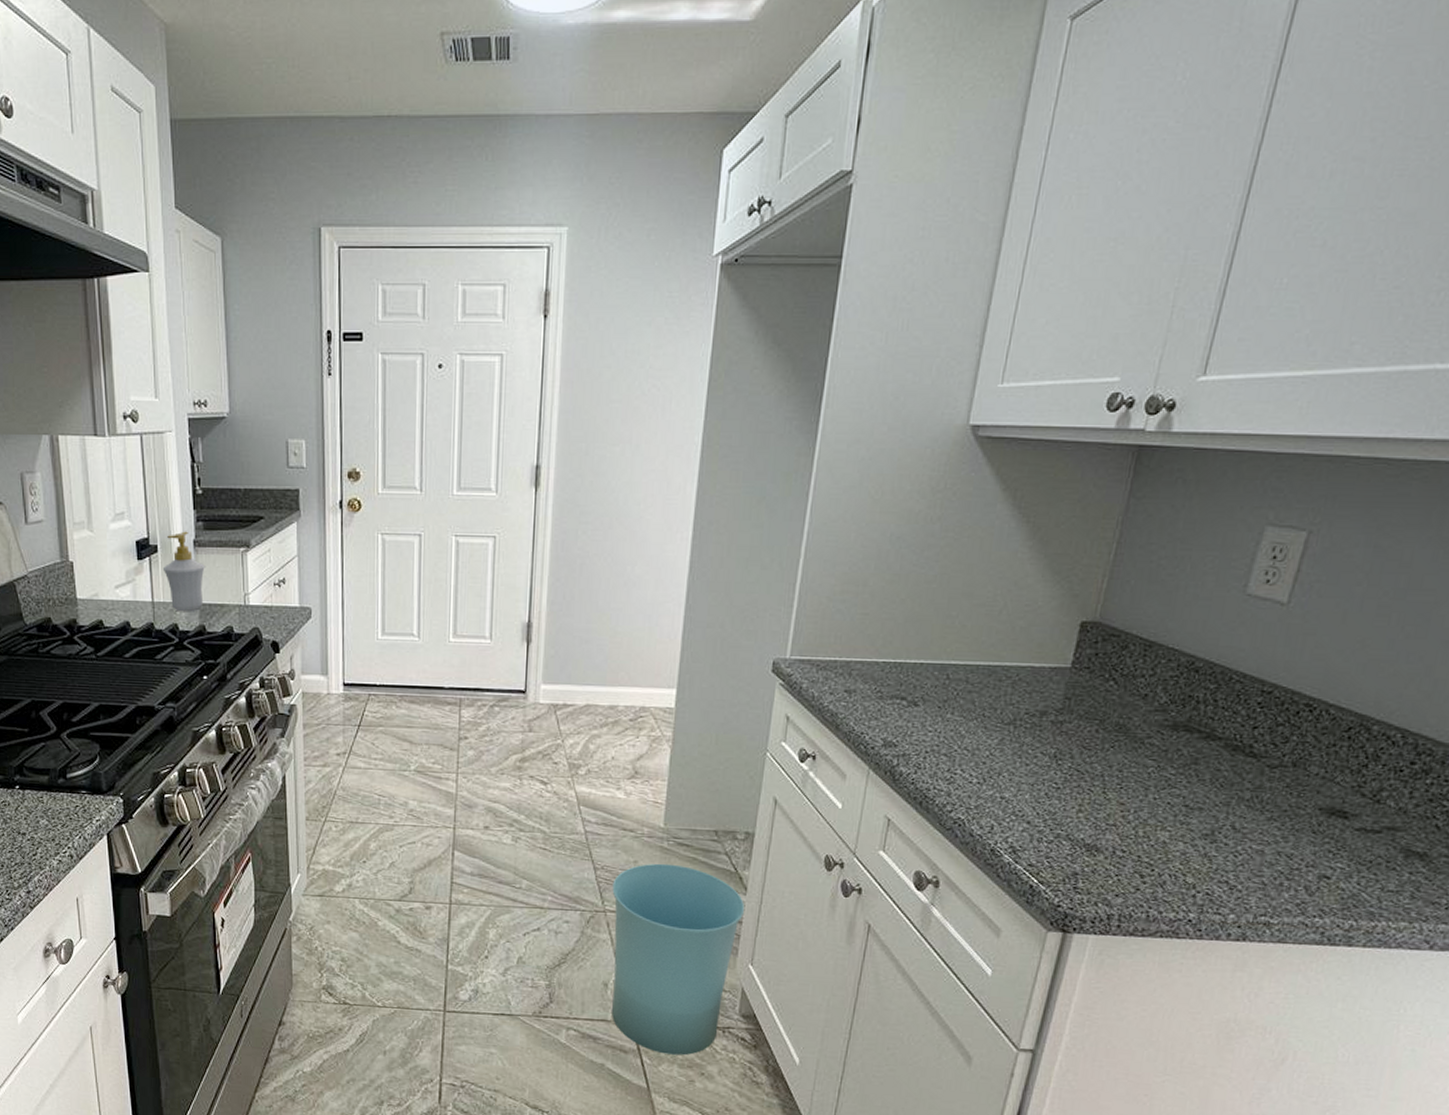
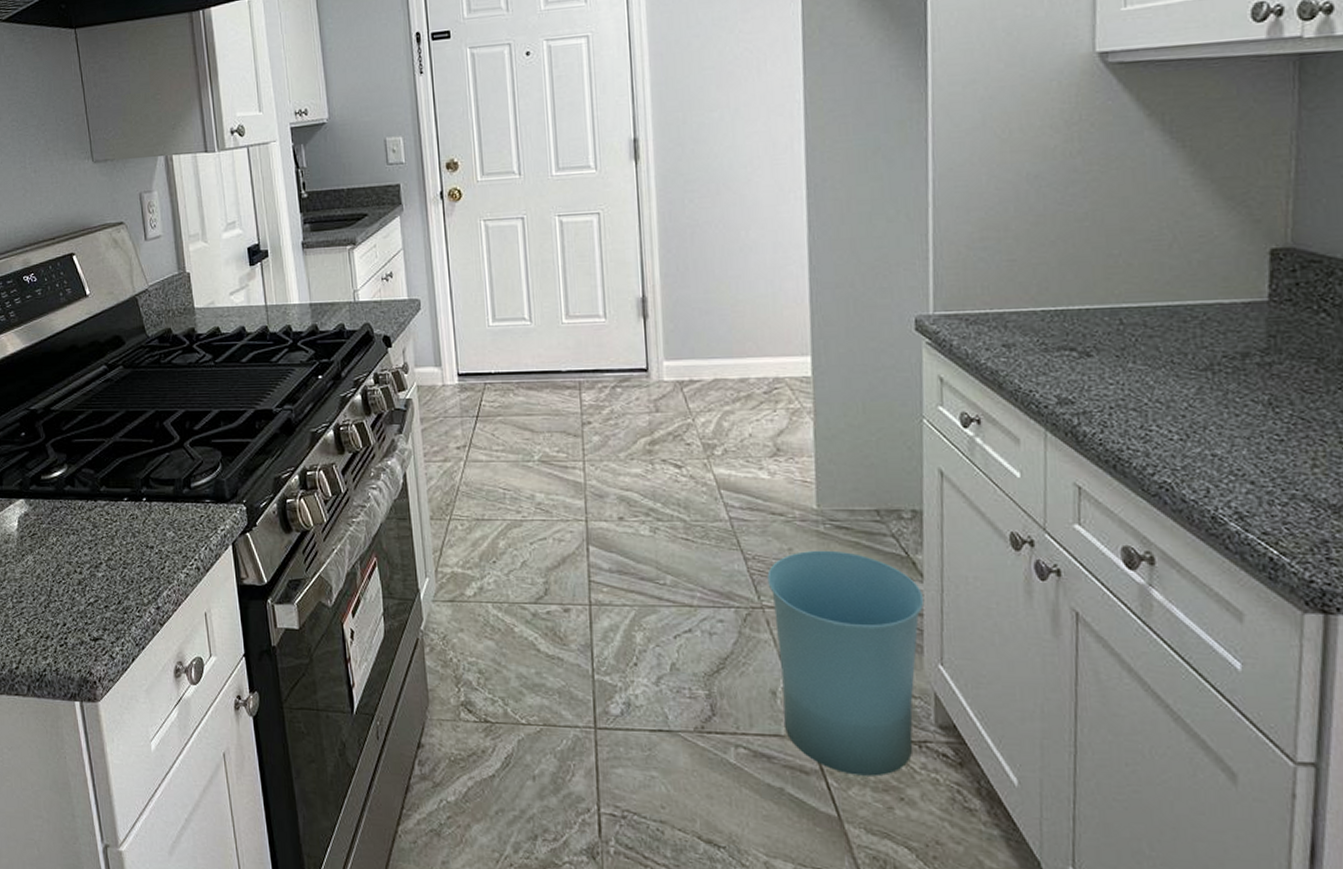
soap bottle: present [164,531,205,612] -> none [275,234,314,314]

